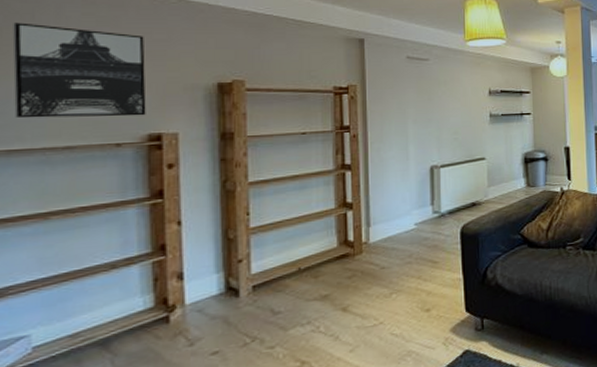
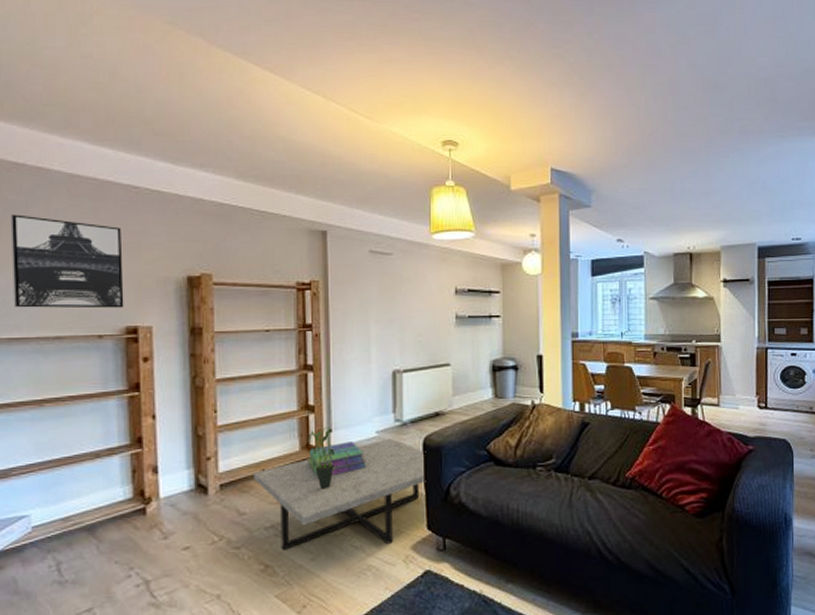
coffee table: none [289,229,464,345] -> present [254,439,427,551]
potted plant: none [345,222,374,283] -> present [307,427,335,490]
stack of books: none [346,234,407,270] -> present [308,441,368,476]

